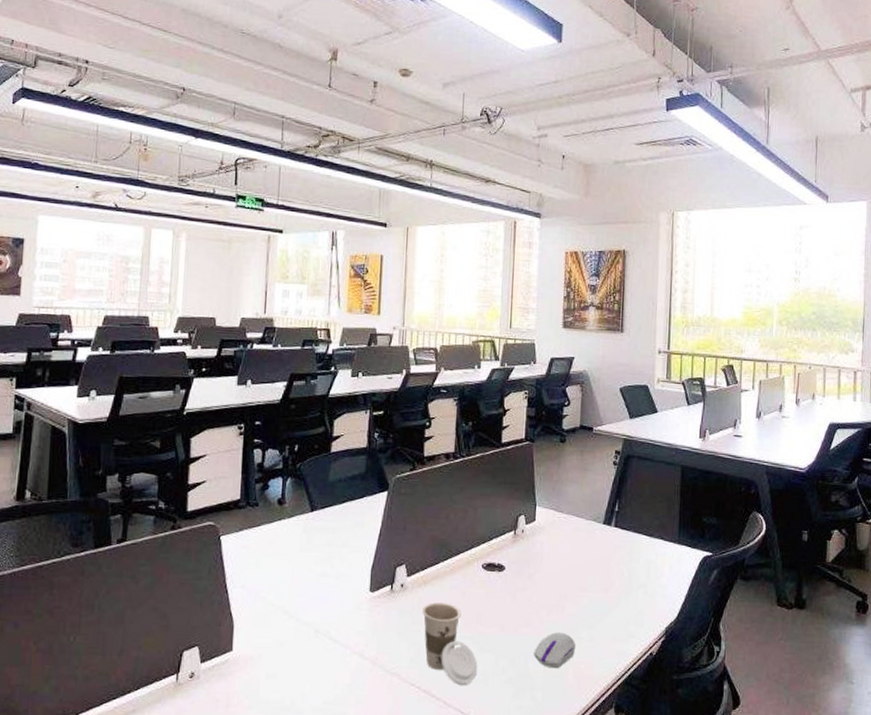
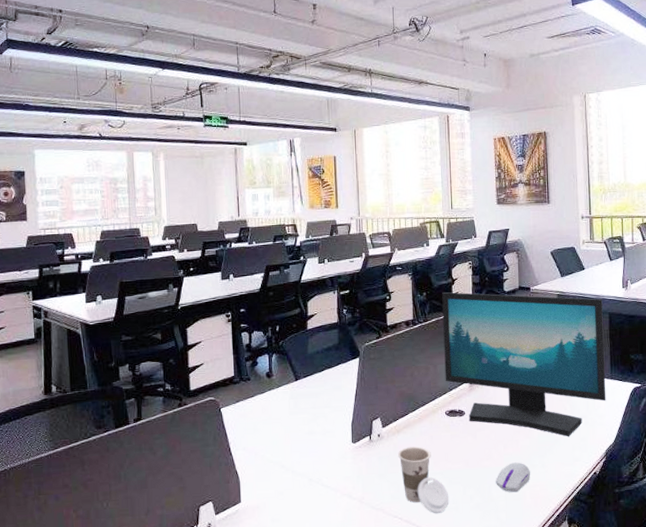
computer monitor: none [485,424,675,607] -> present [442,292,606,436]

